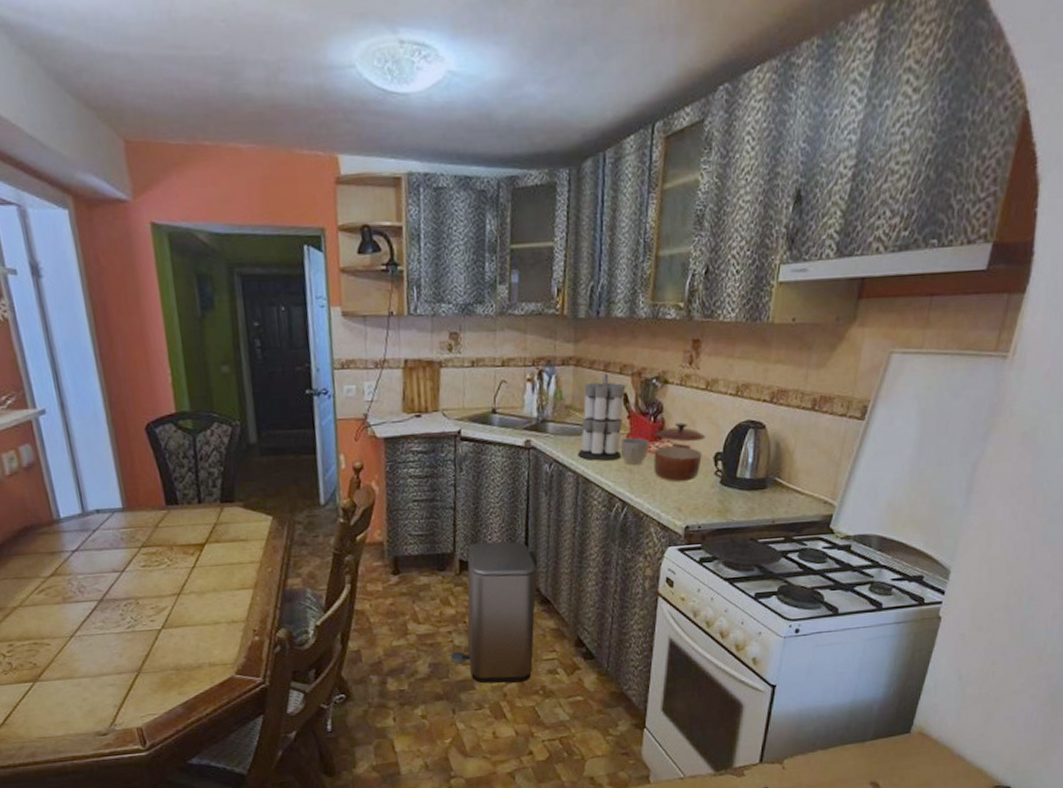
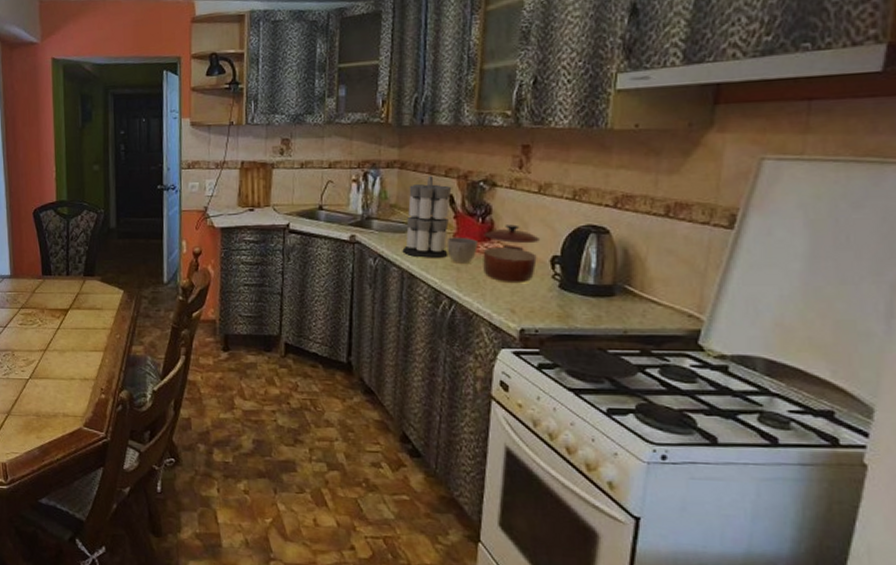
pedal bin: present [450,541,538,684] -> none [273,328,362,471]

